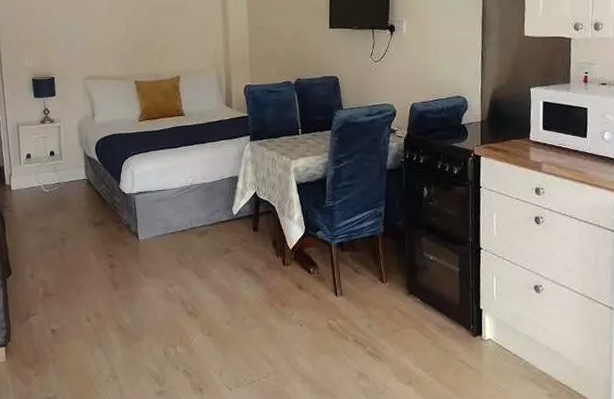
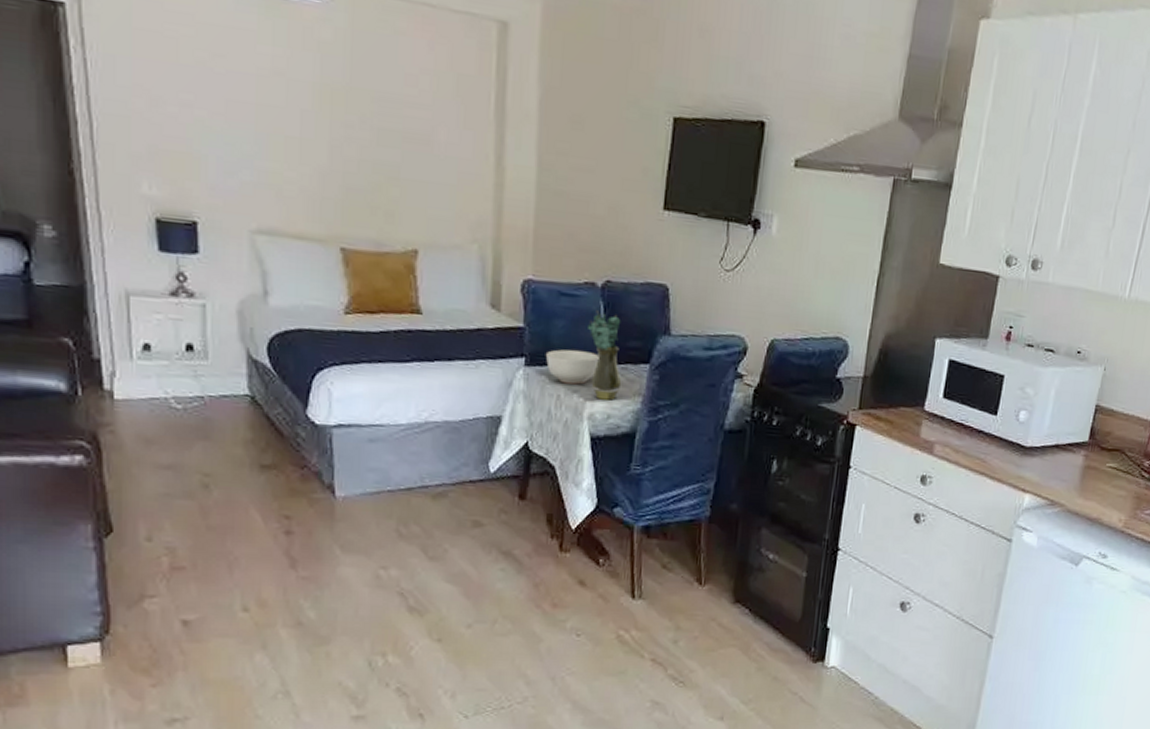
bowl: none [262,126,298,150] -> present [545,349,599,385]
vase: none [287,99,314,158] -> present [586,311,622,400]

